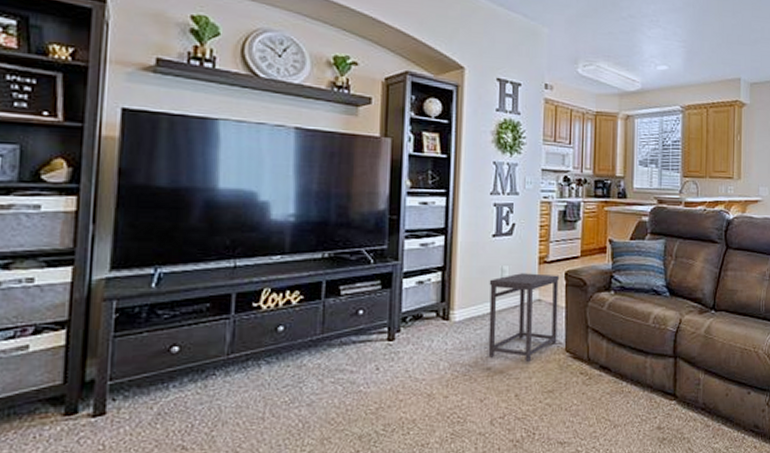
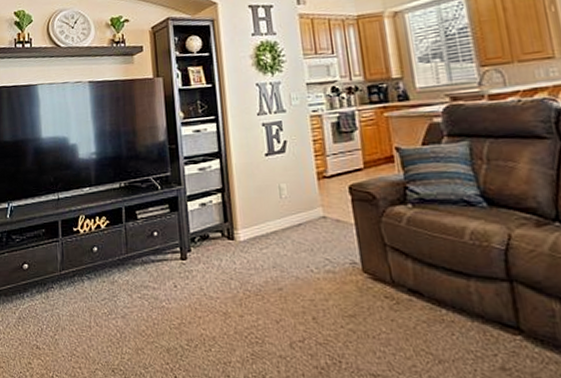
side table: present [488,273,559,363] -> none [268,189,351,284]

